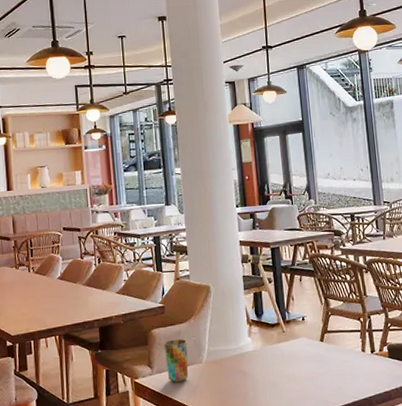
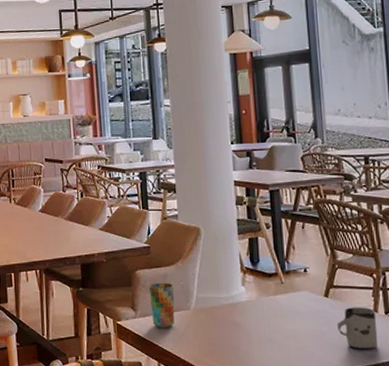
cup: none [331,348,366,387] -> present [336,307,379,350]

